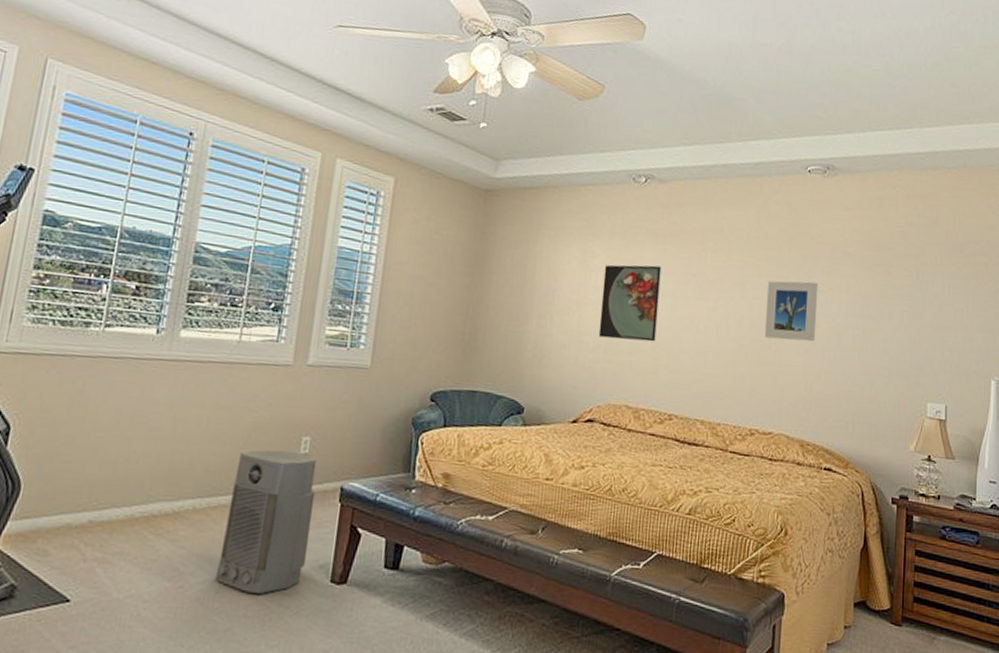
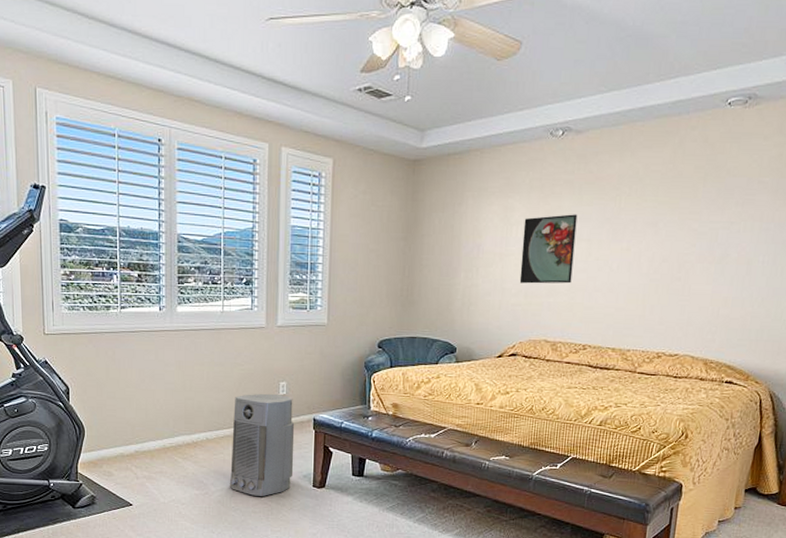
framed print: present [764,280,819,342] -> none [674,214,732,272]

